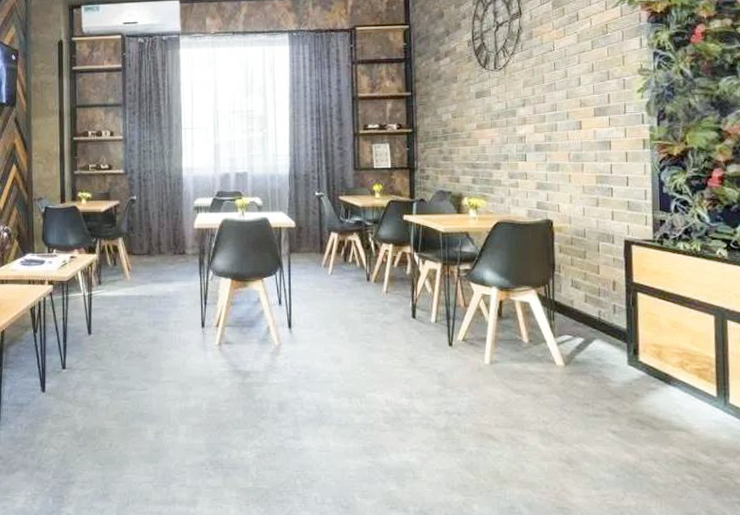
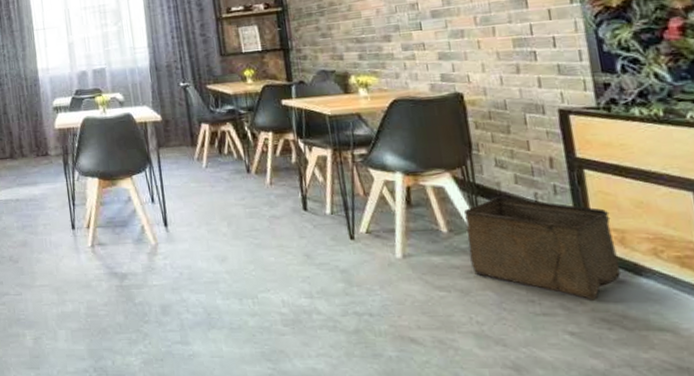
storage bin: none [543,313,655,404] -> present [464,197,620,300]

